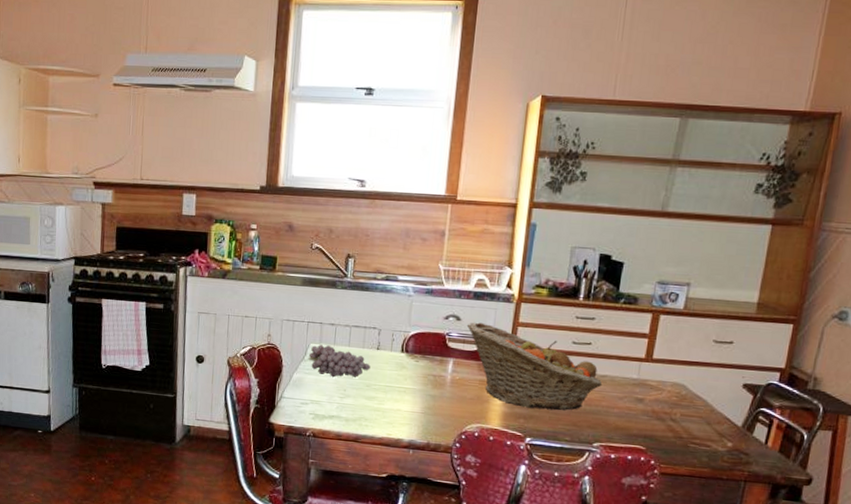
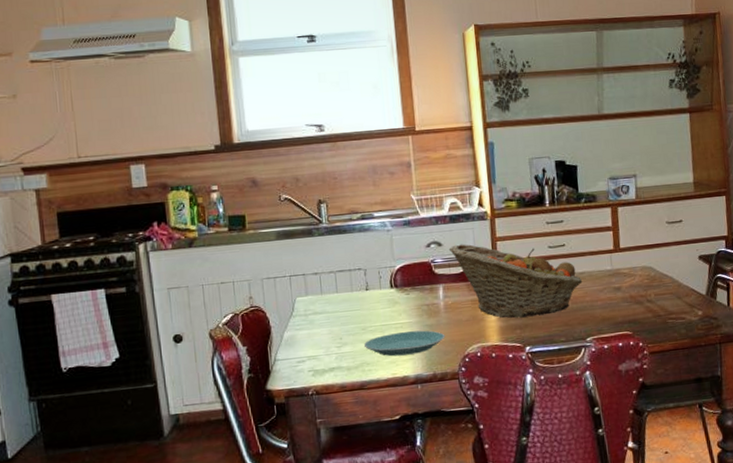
fruit: present [308,345,371,378] -> none [296,296,363,329]
plate: none [365,395,446,421] -> present [363,330,446,357]

